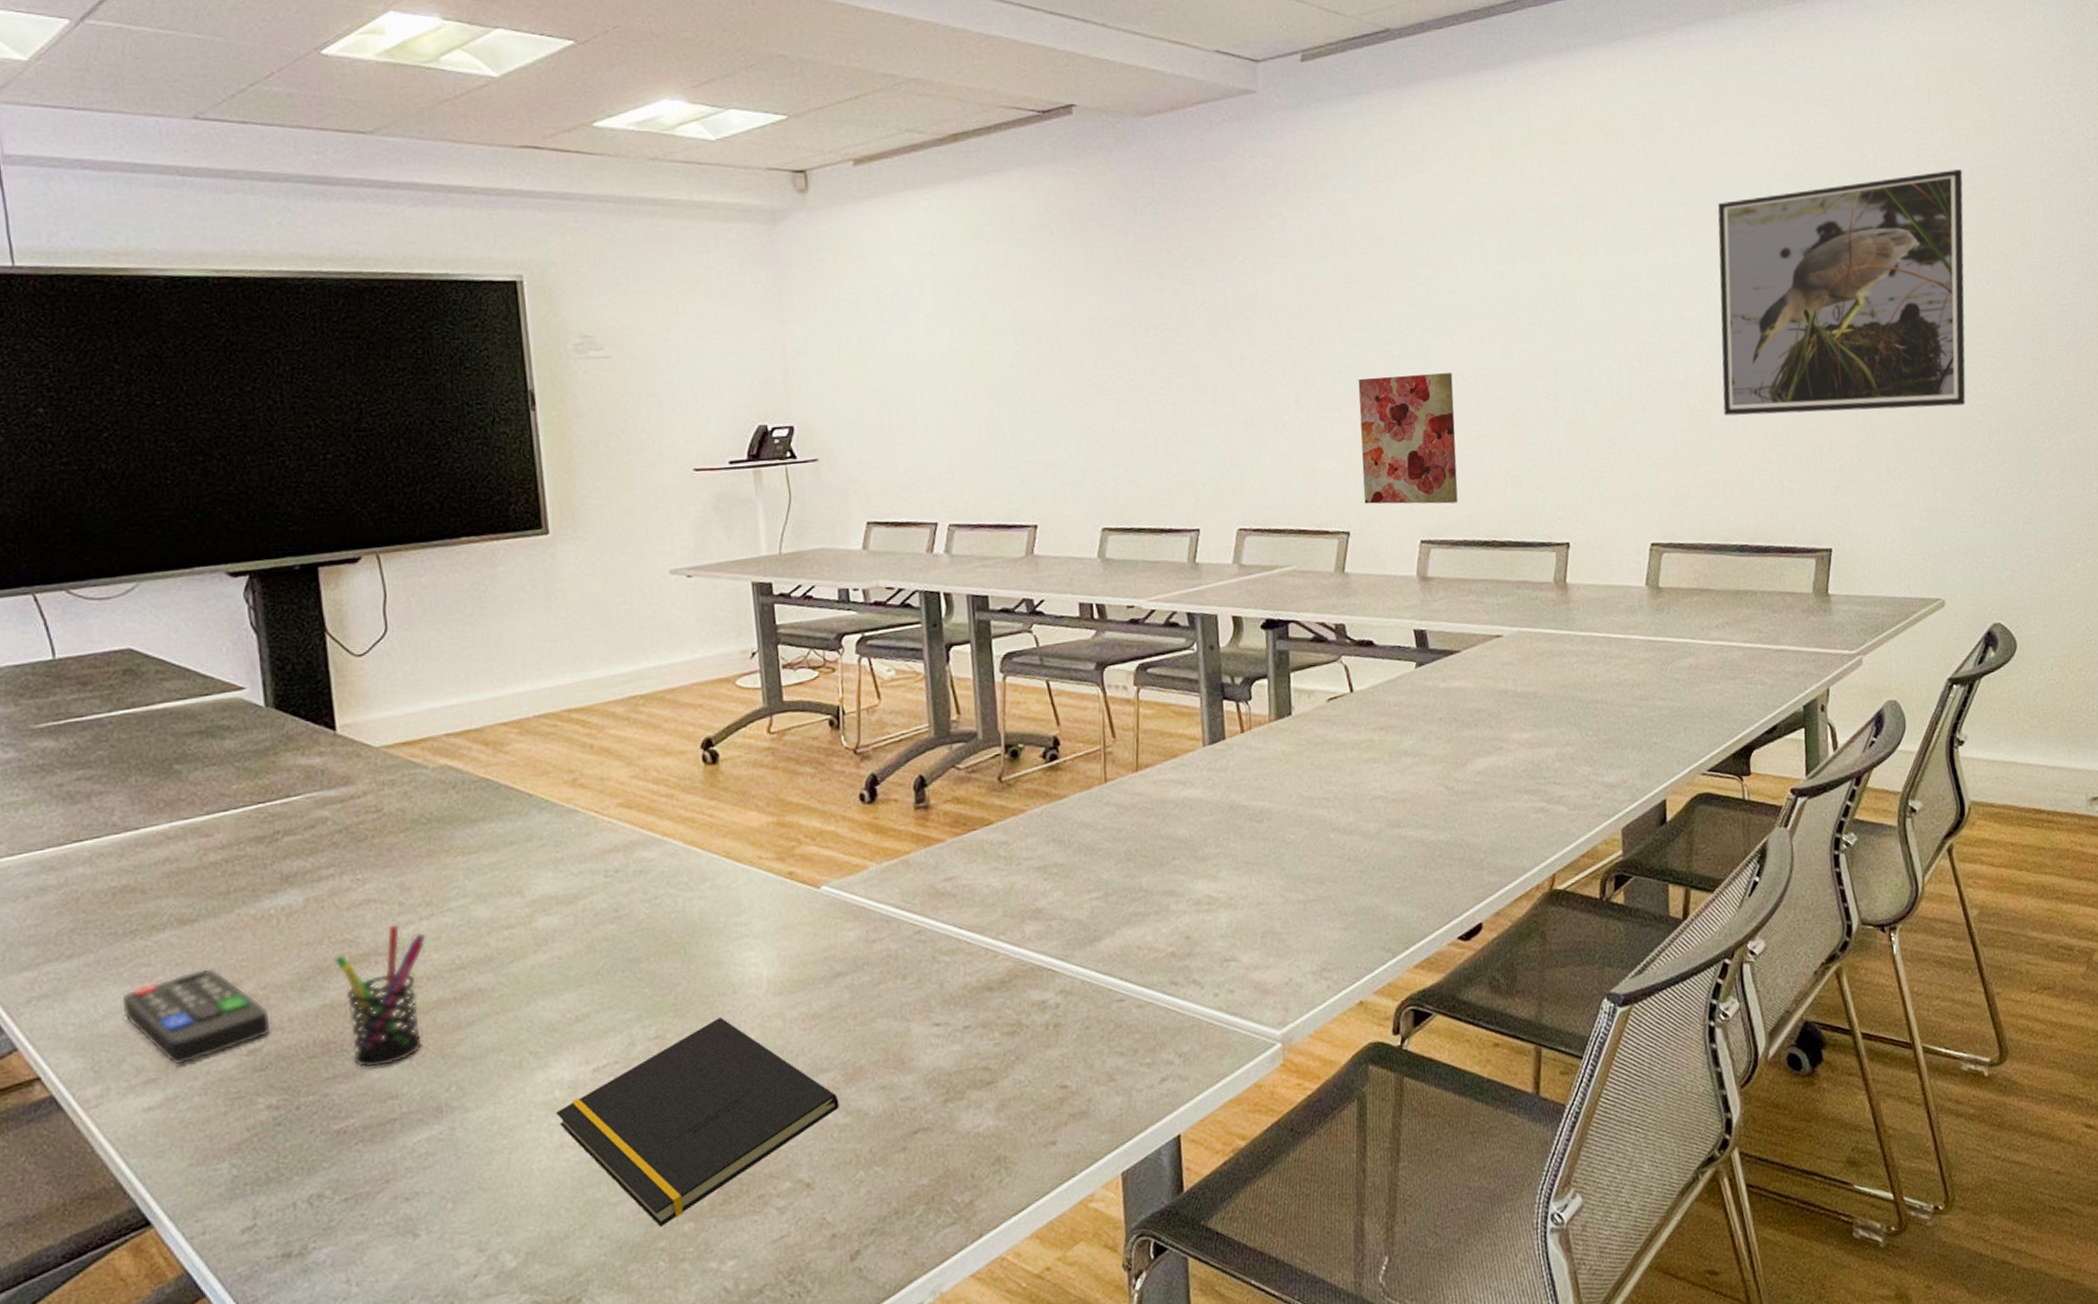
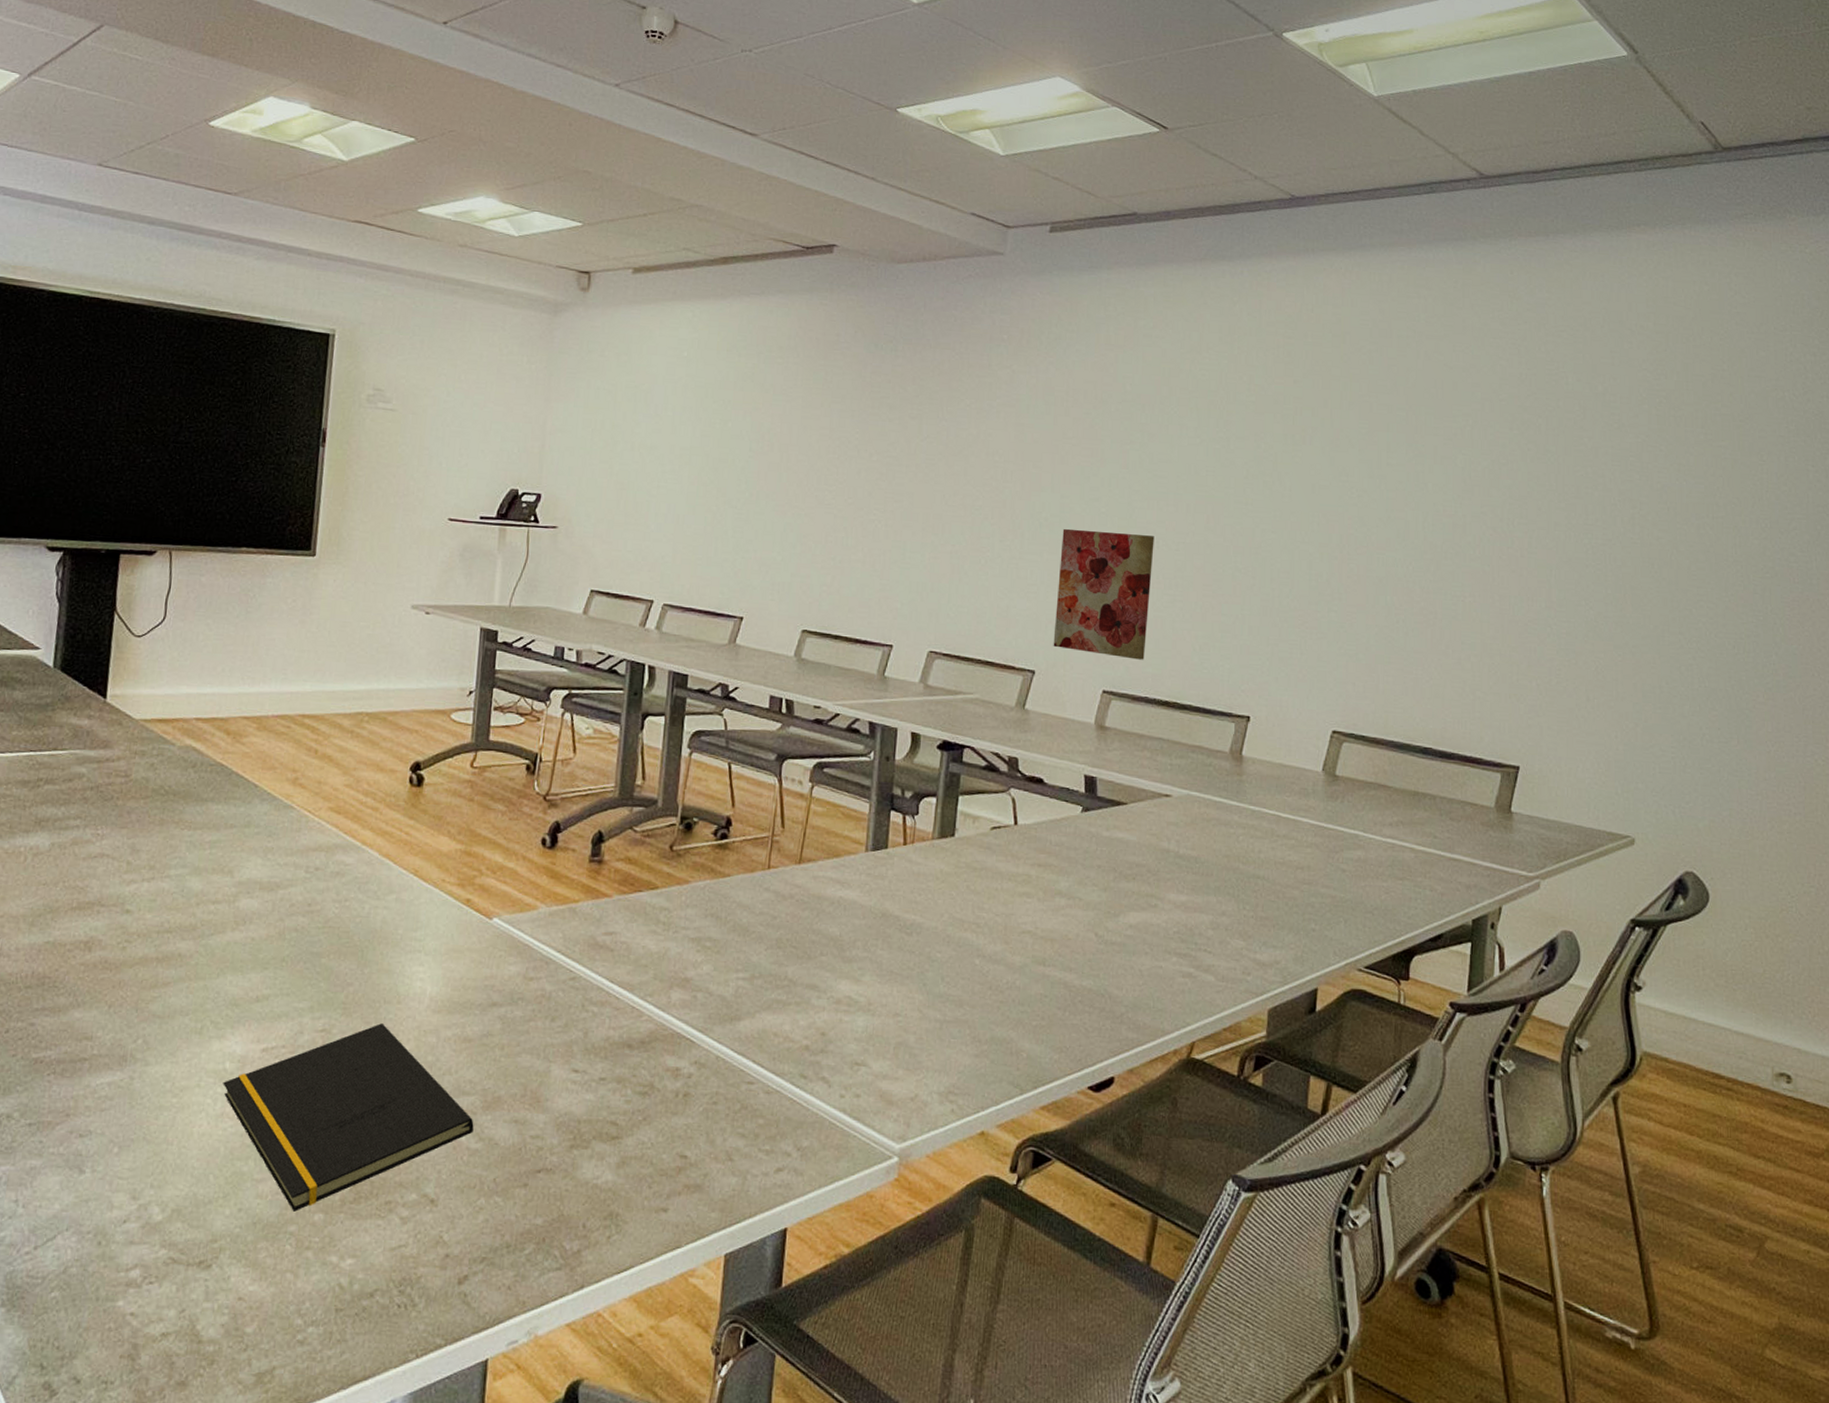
pen holder: present [334,924,427,1067] -> none [62,881,145,1008]
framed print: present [1718,169,1966,416] -> none [1422,413,1695,645]

